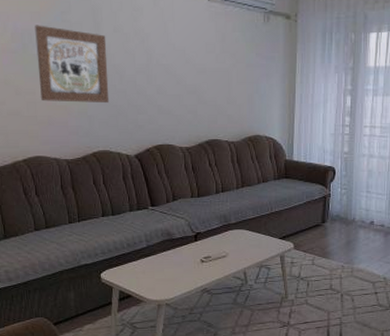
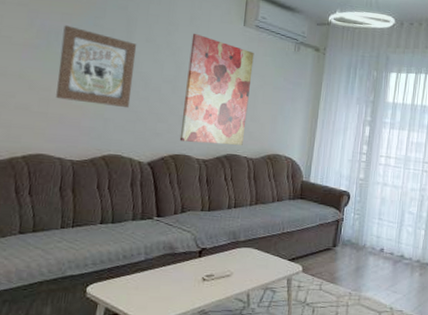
wall art: none [158,17,223,131] -> present [179,34,254,146]

